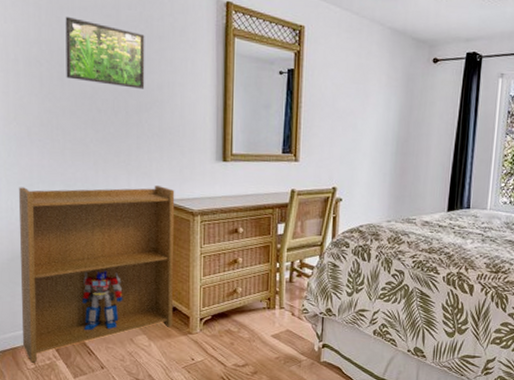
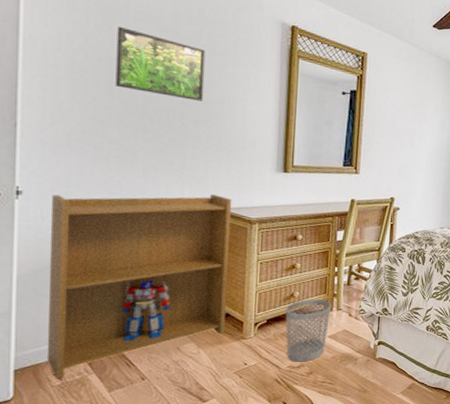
wastebasket: none [229,295,274,361] -> present [285,299,332,362]

